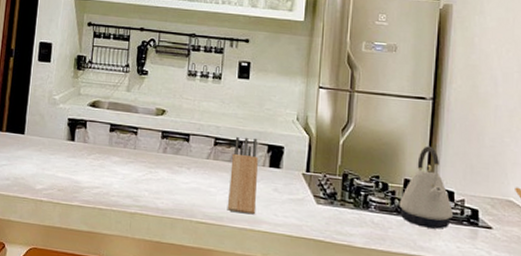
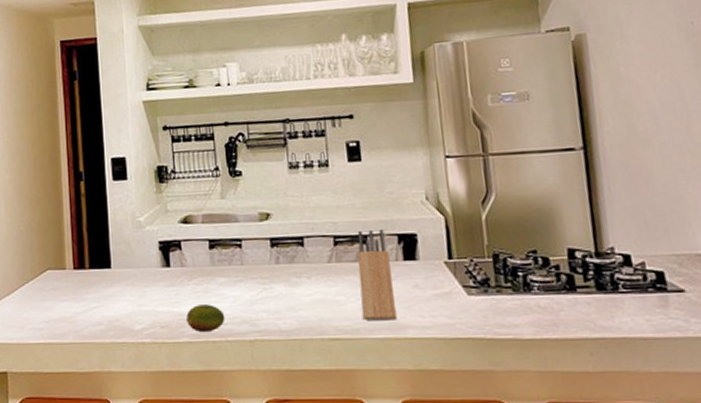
fruit: none [80,176,114,201] -> present [185,304,226,333]
kettle: present [399,146,453,229] -> none [566,204,634,303]

